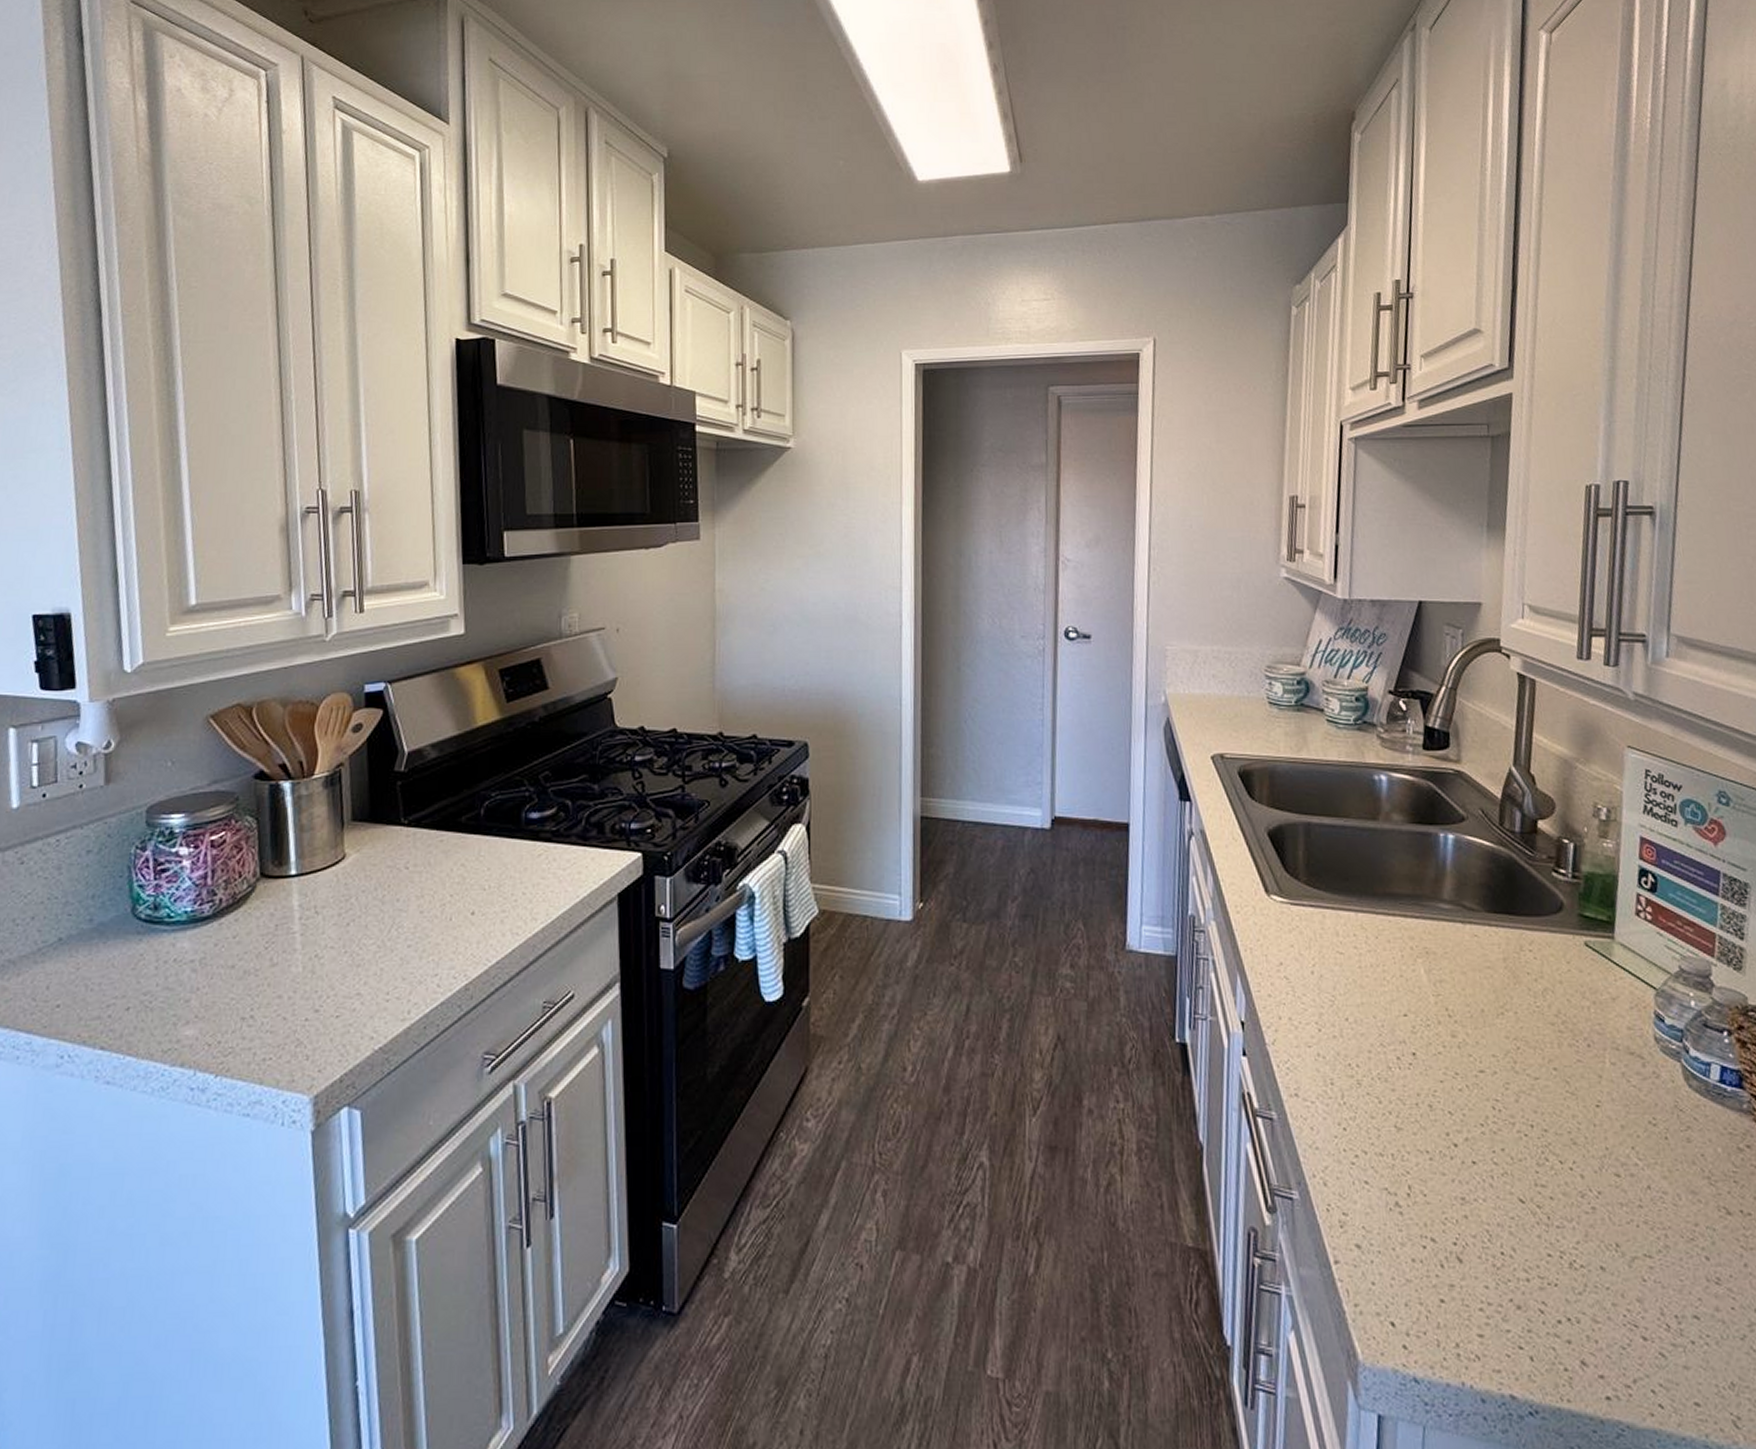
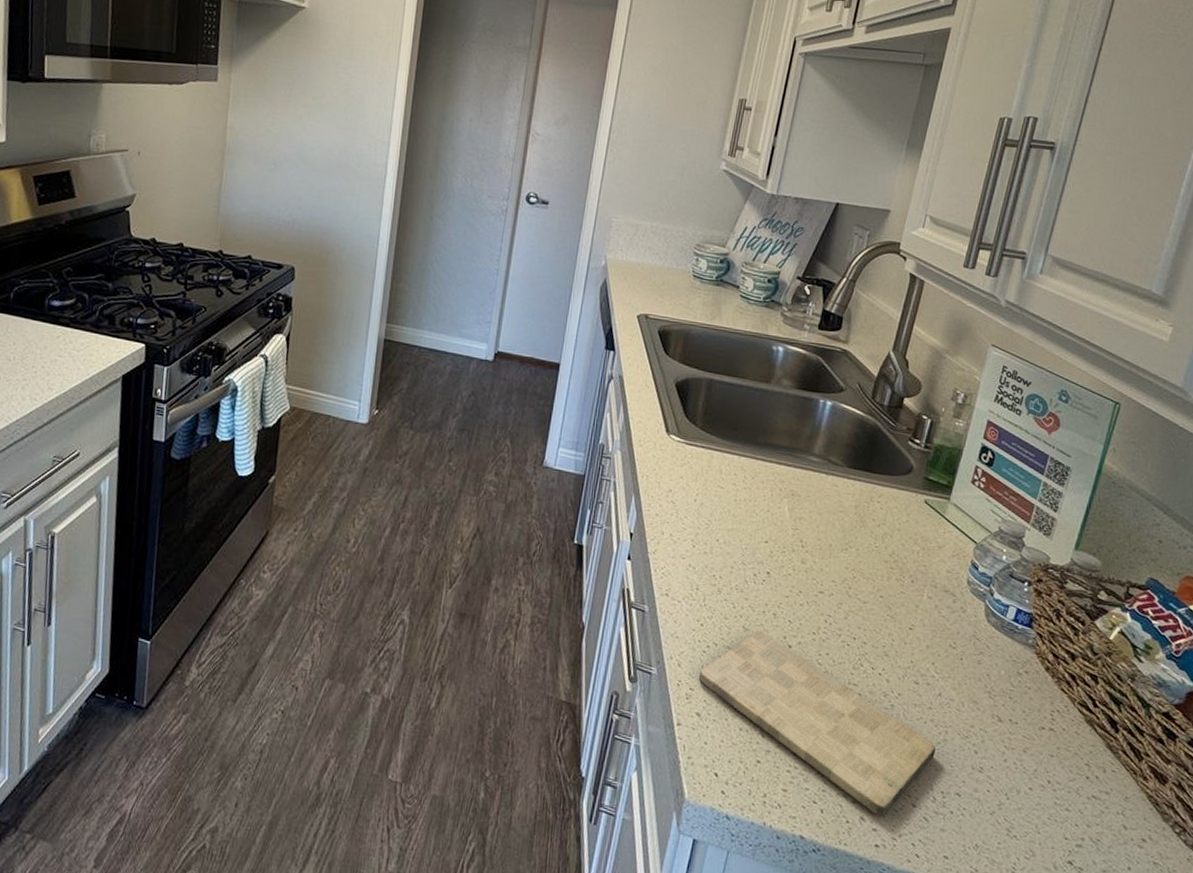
cutting board: none [1351,1129,1659,1358] -> present [698,631,936,816]

